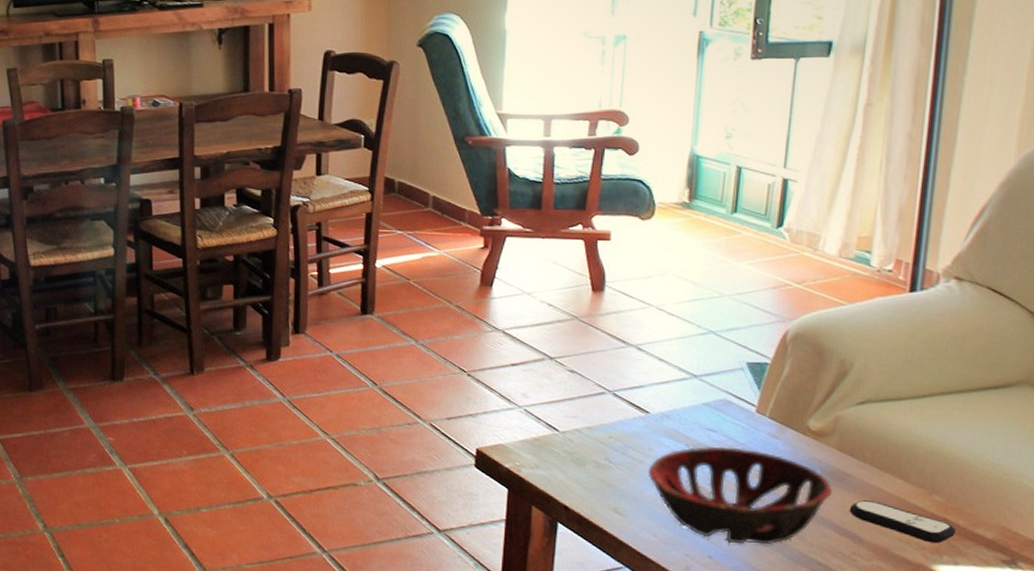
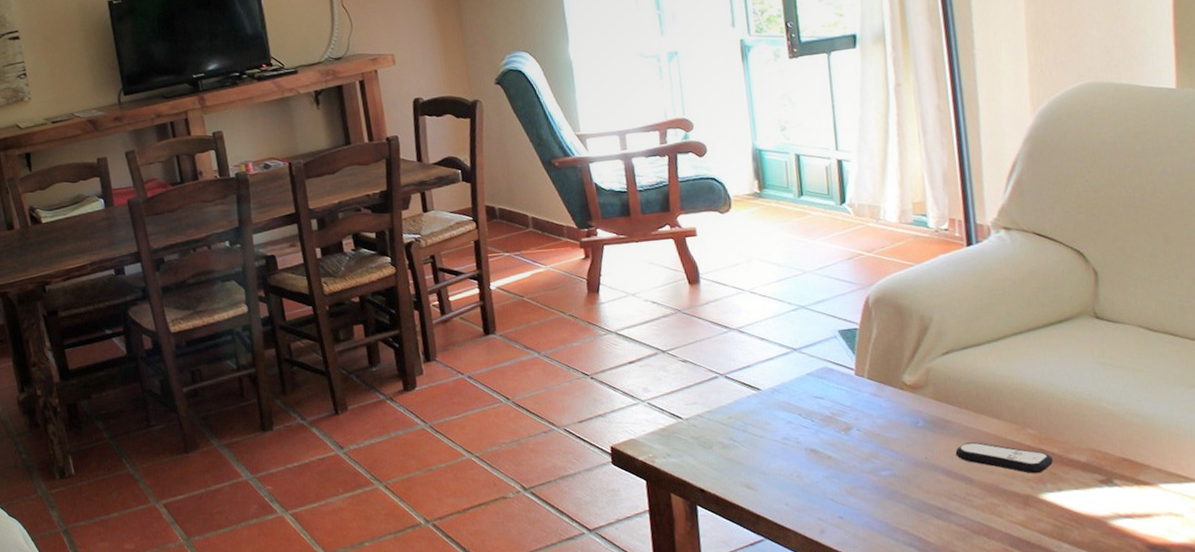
decorative bowl: present [647,447,834,545] -> none [769,410,938,501]

